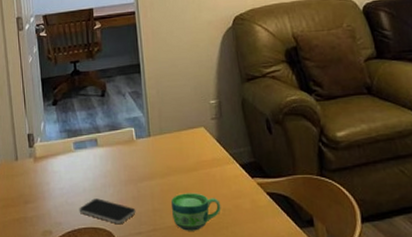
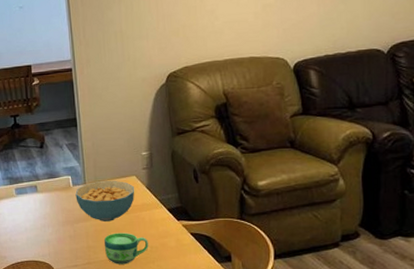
smartphone: present [79,198,136,223] -> none [21,237,73,257]
cereal bowl: none [139,132,204,180] -> present [75,180,135,221]

